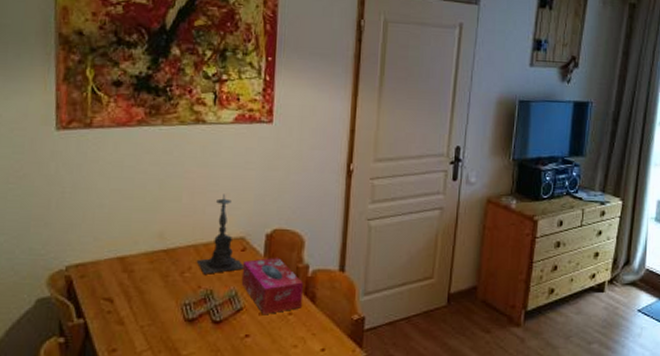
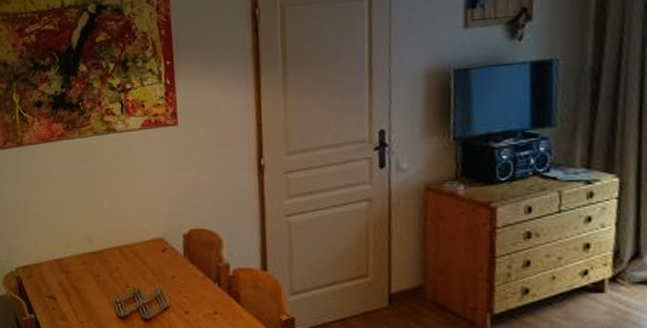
candle holder: present [196,194,244,274] -> none [122,197,166,274]
tissue box: present [241,257,303,314] -> none [164,256,226,313]

